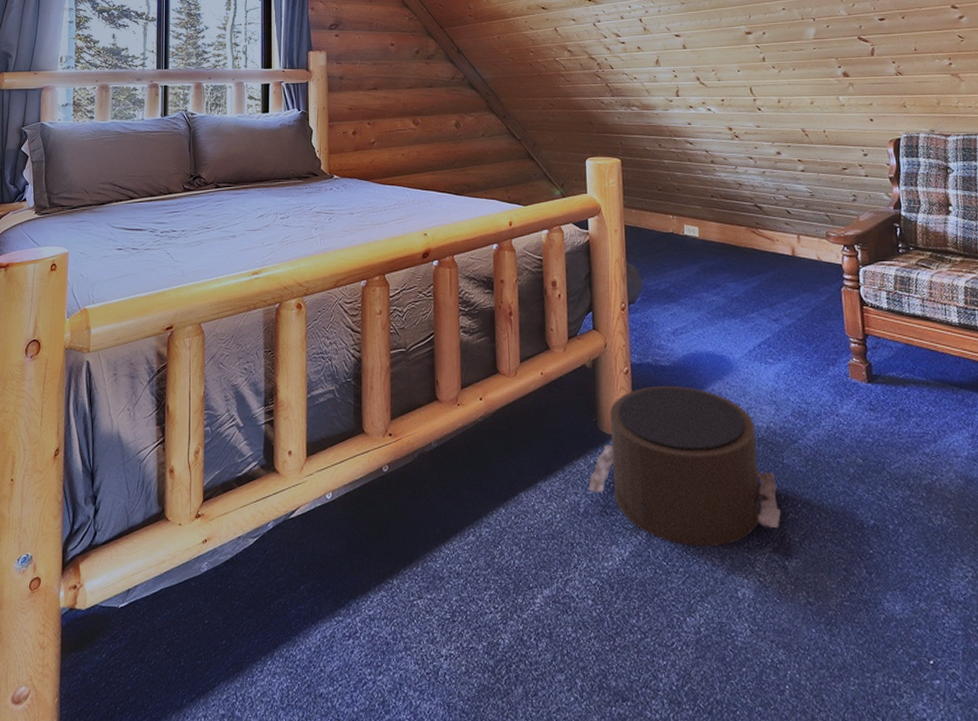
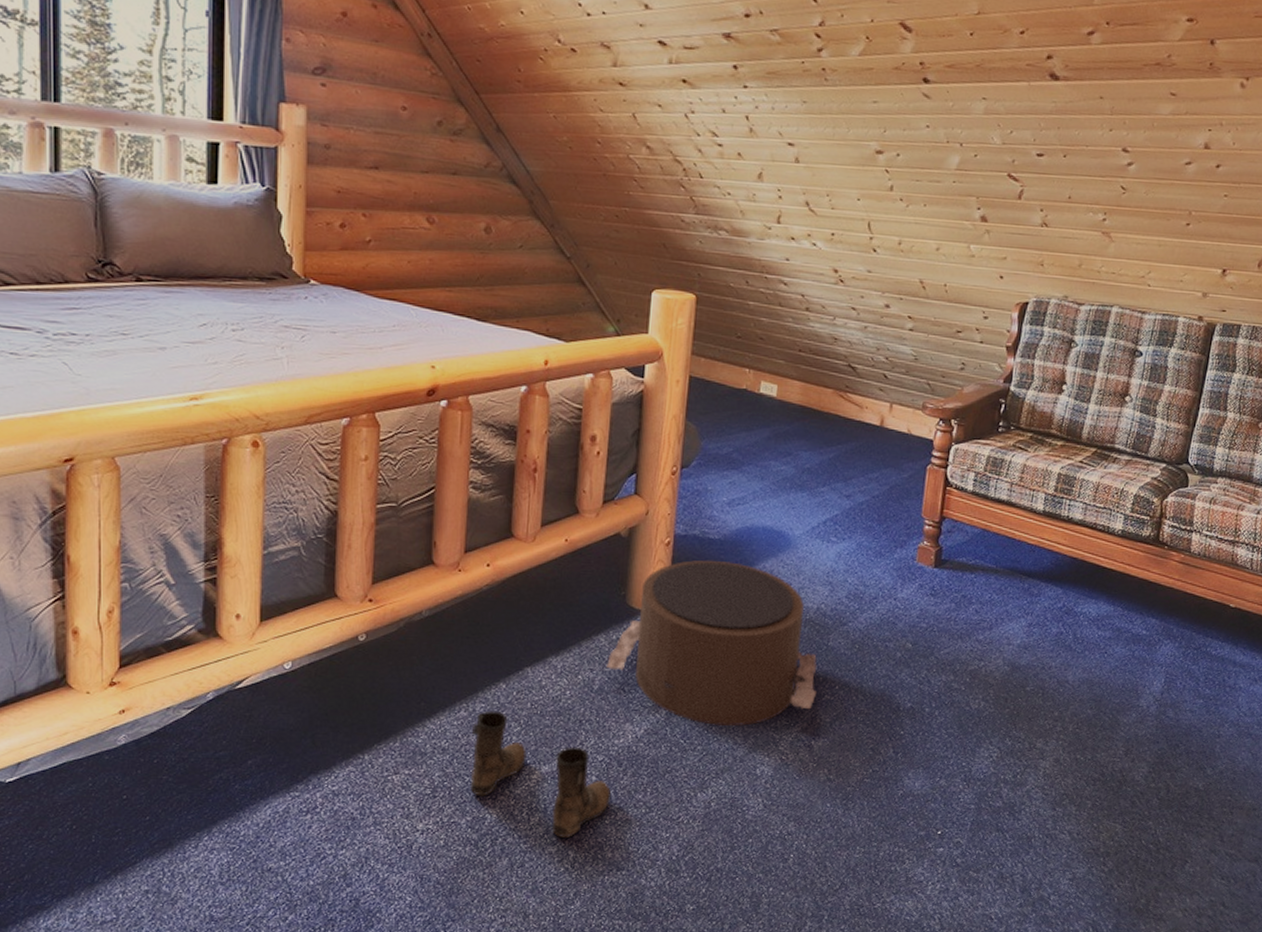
boots: none [481,535,608,665] -> present [470,710,612,837]

